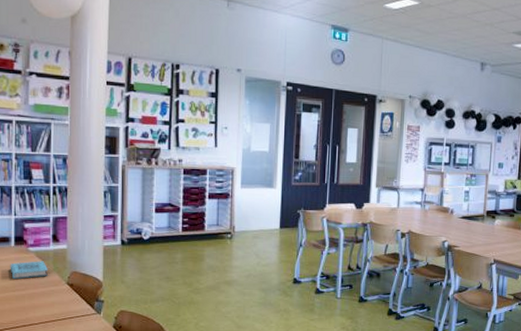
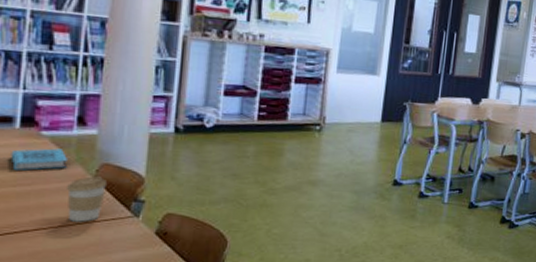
coffee cup: none [49,282,77,318] -> present [67,176,108,222]

